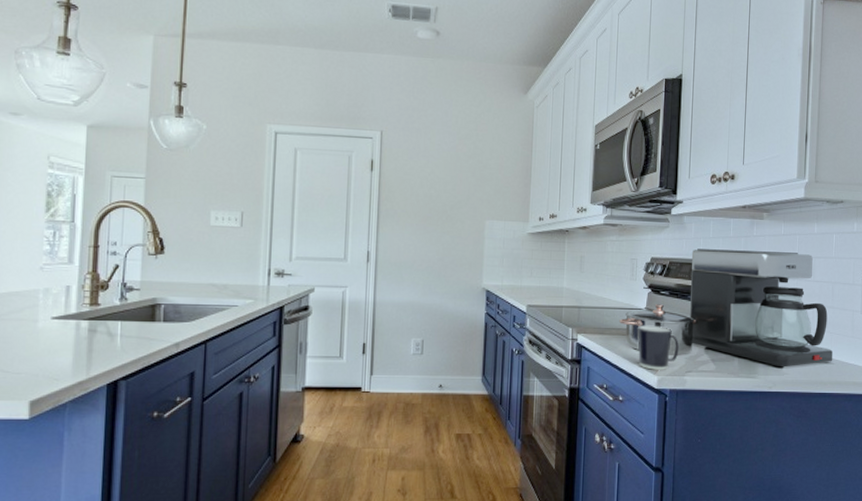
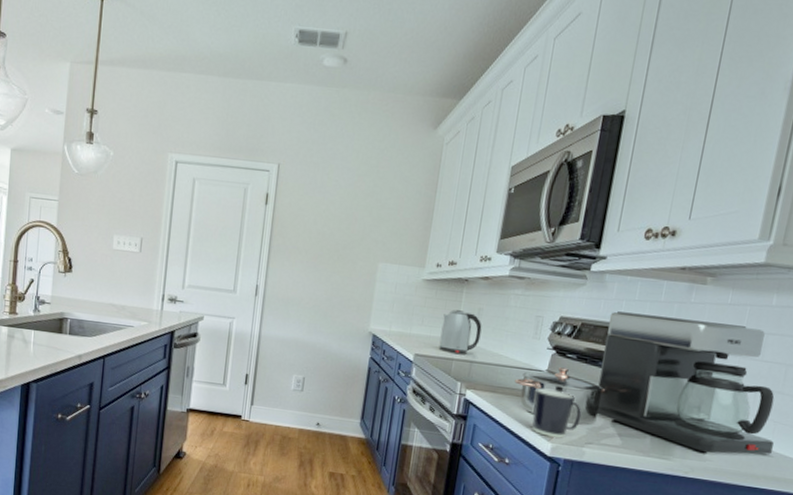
kettle: none [548,259,585,302] -> present [438,309,482,355]

